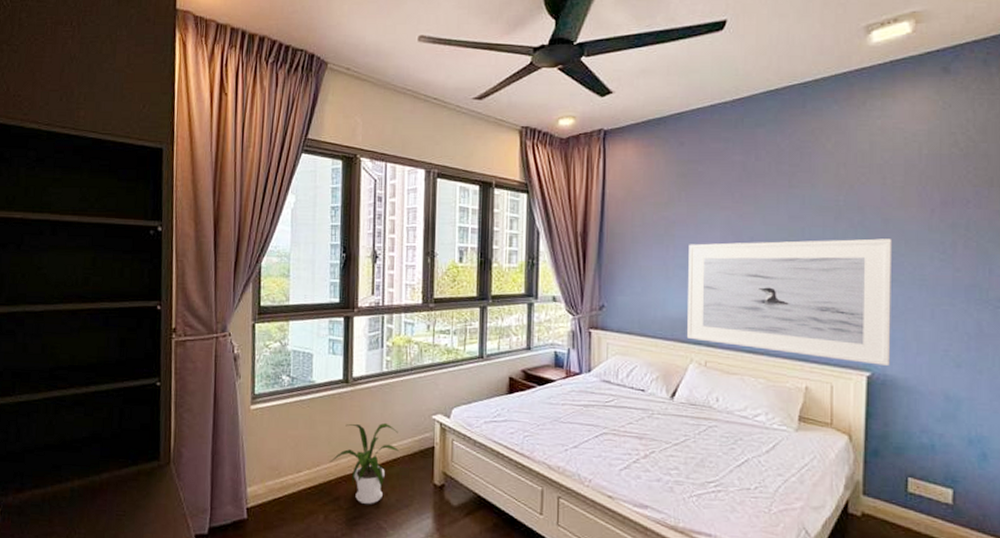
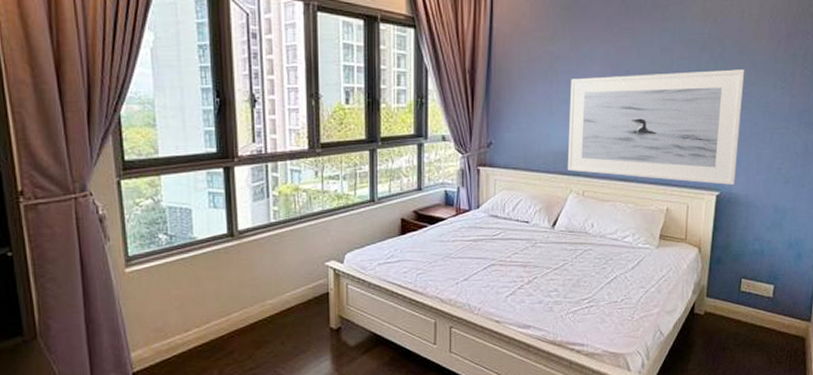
house plant: present [330,422,399,504] -> none [220,273,293,354]

